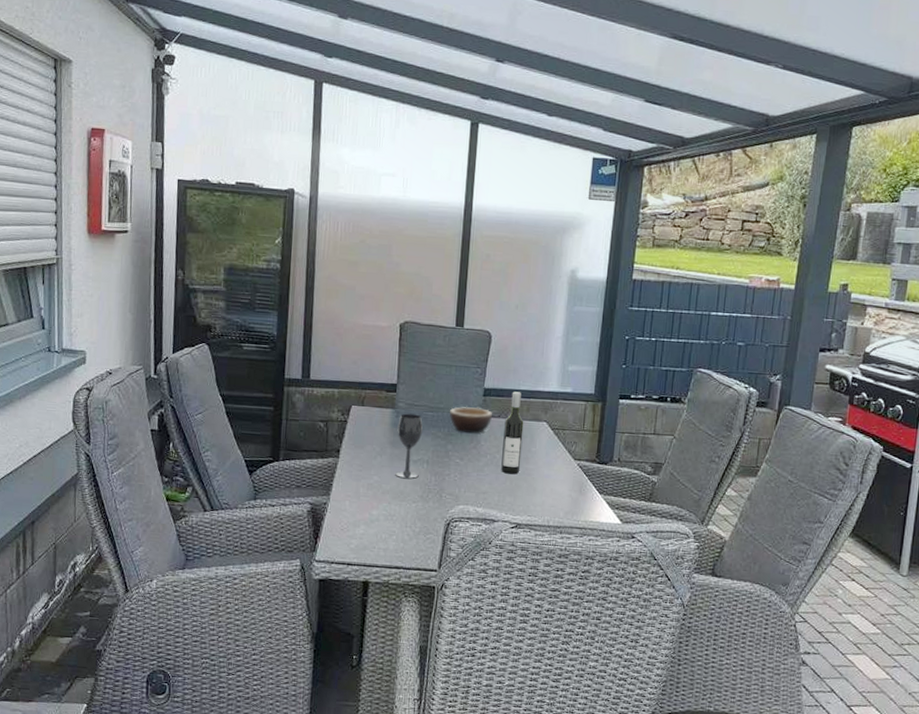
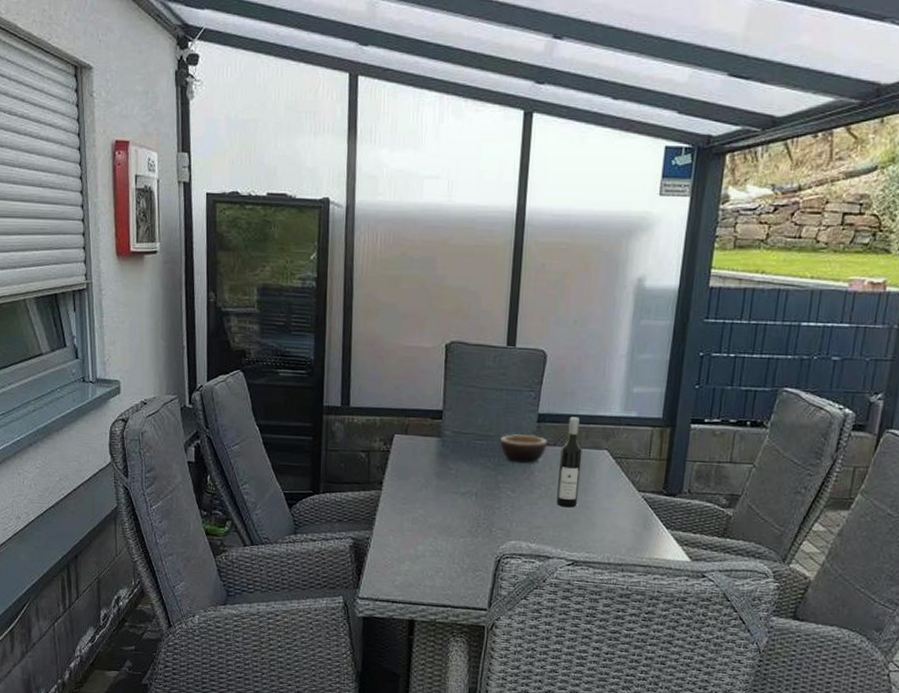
wine glass: present [395,413,424,479] -> none [441,442,472,512]

